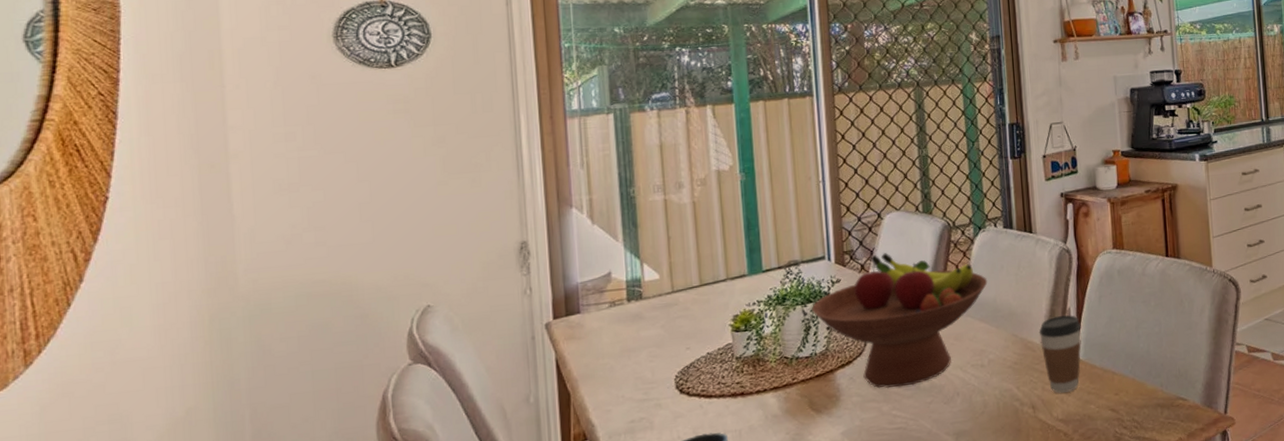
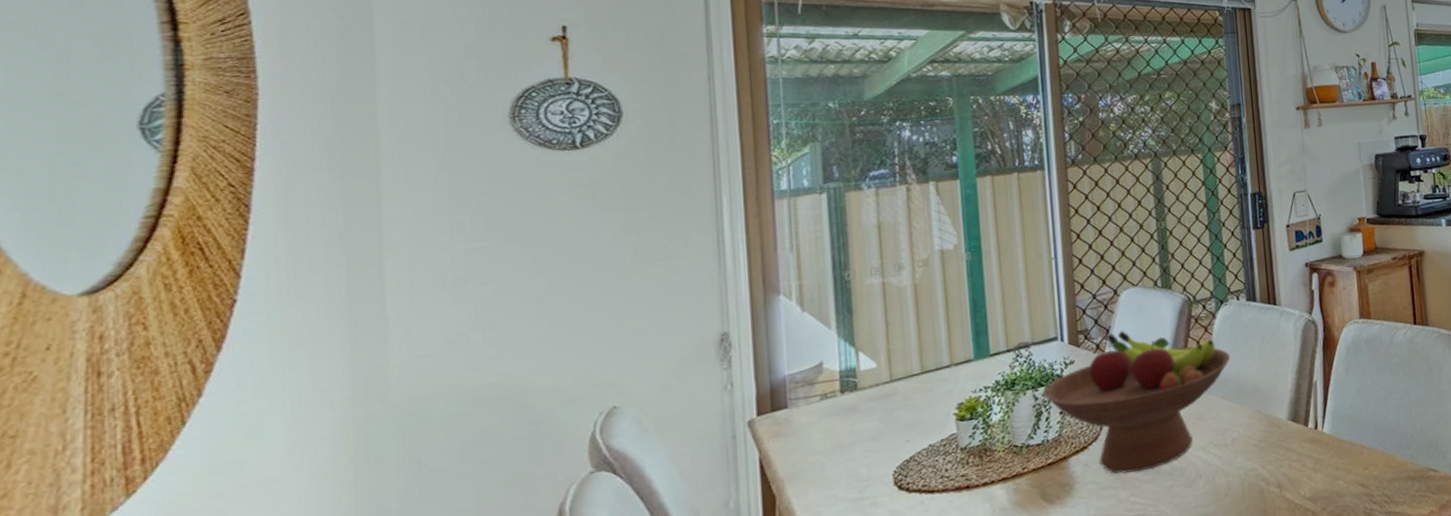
coffee cup: present [1038,315,1082,393] -> none [1284,388,1329,470]

